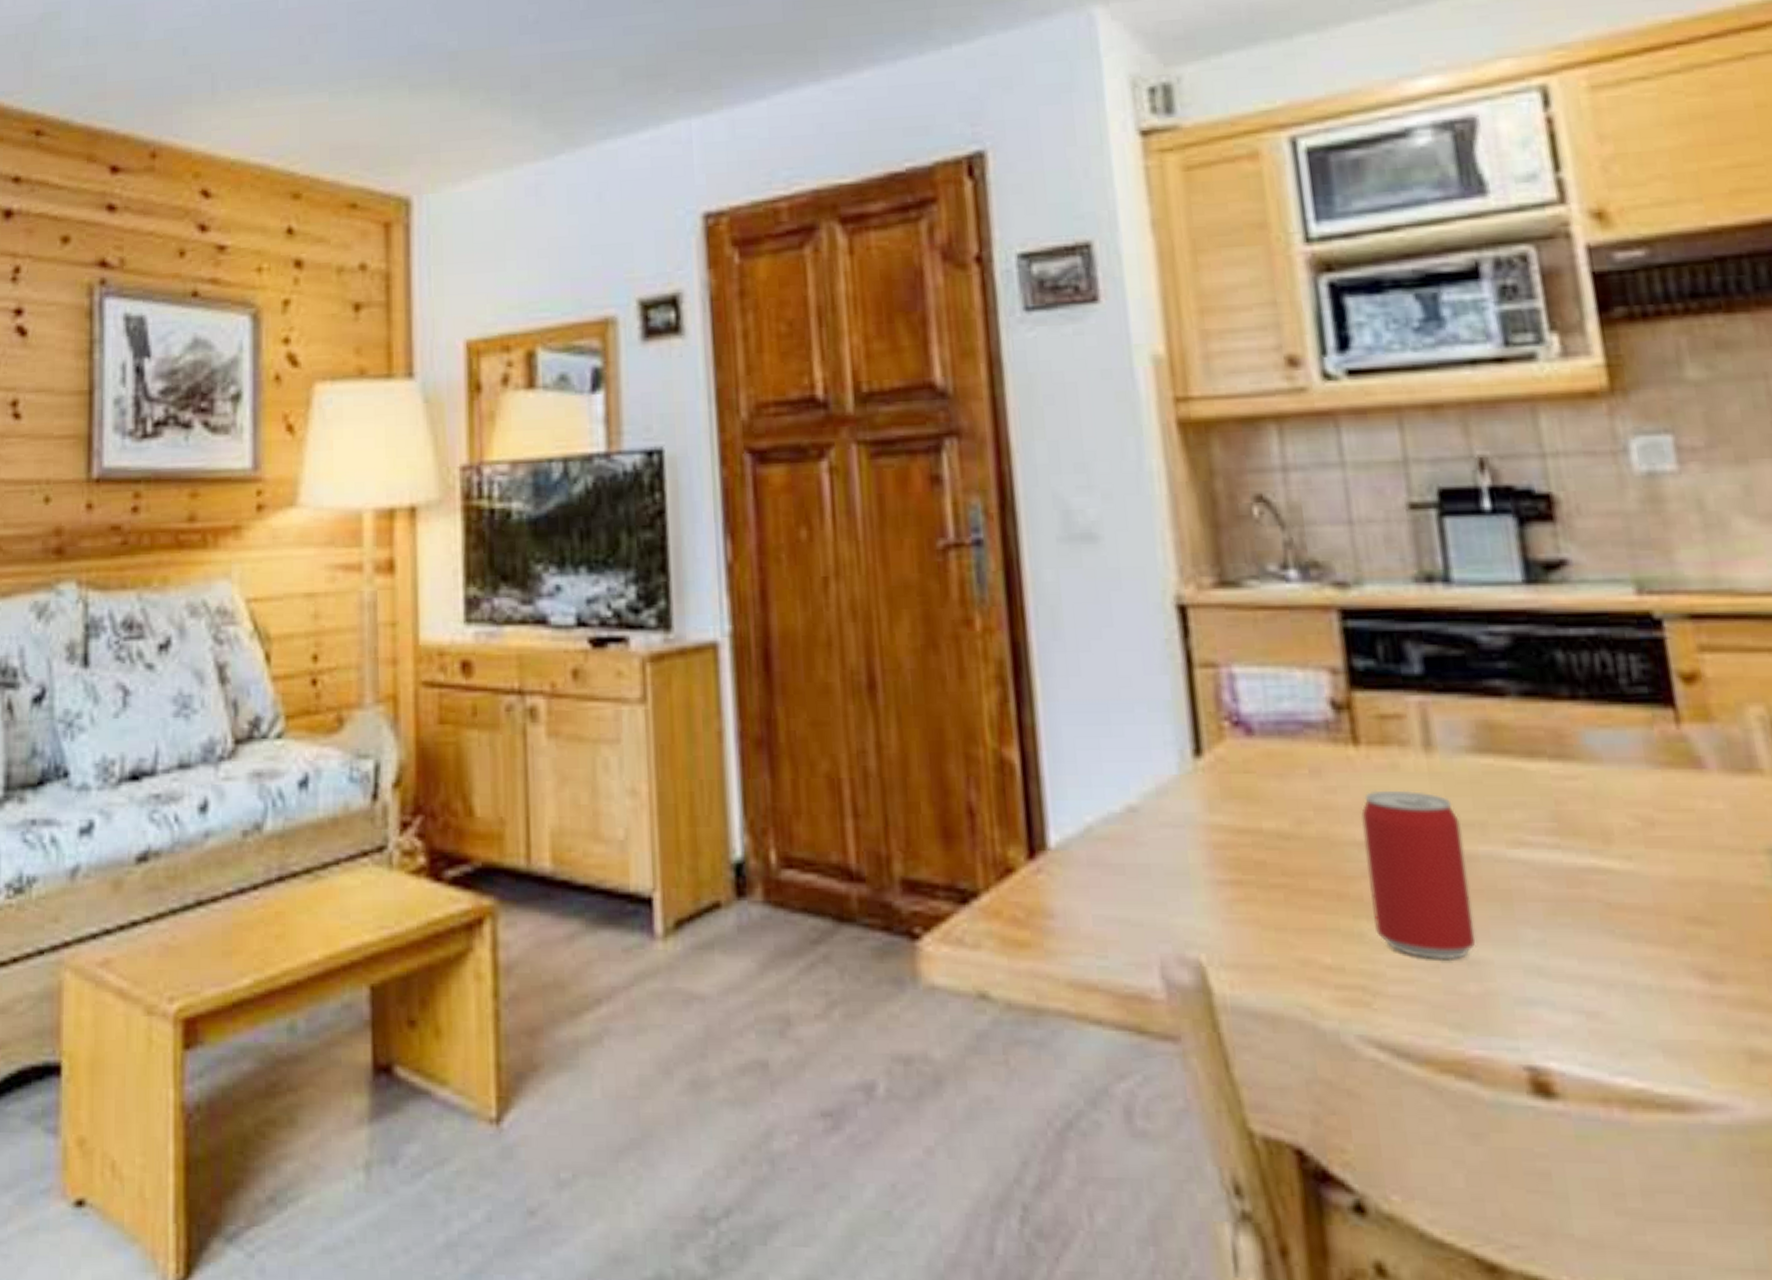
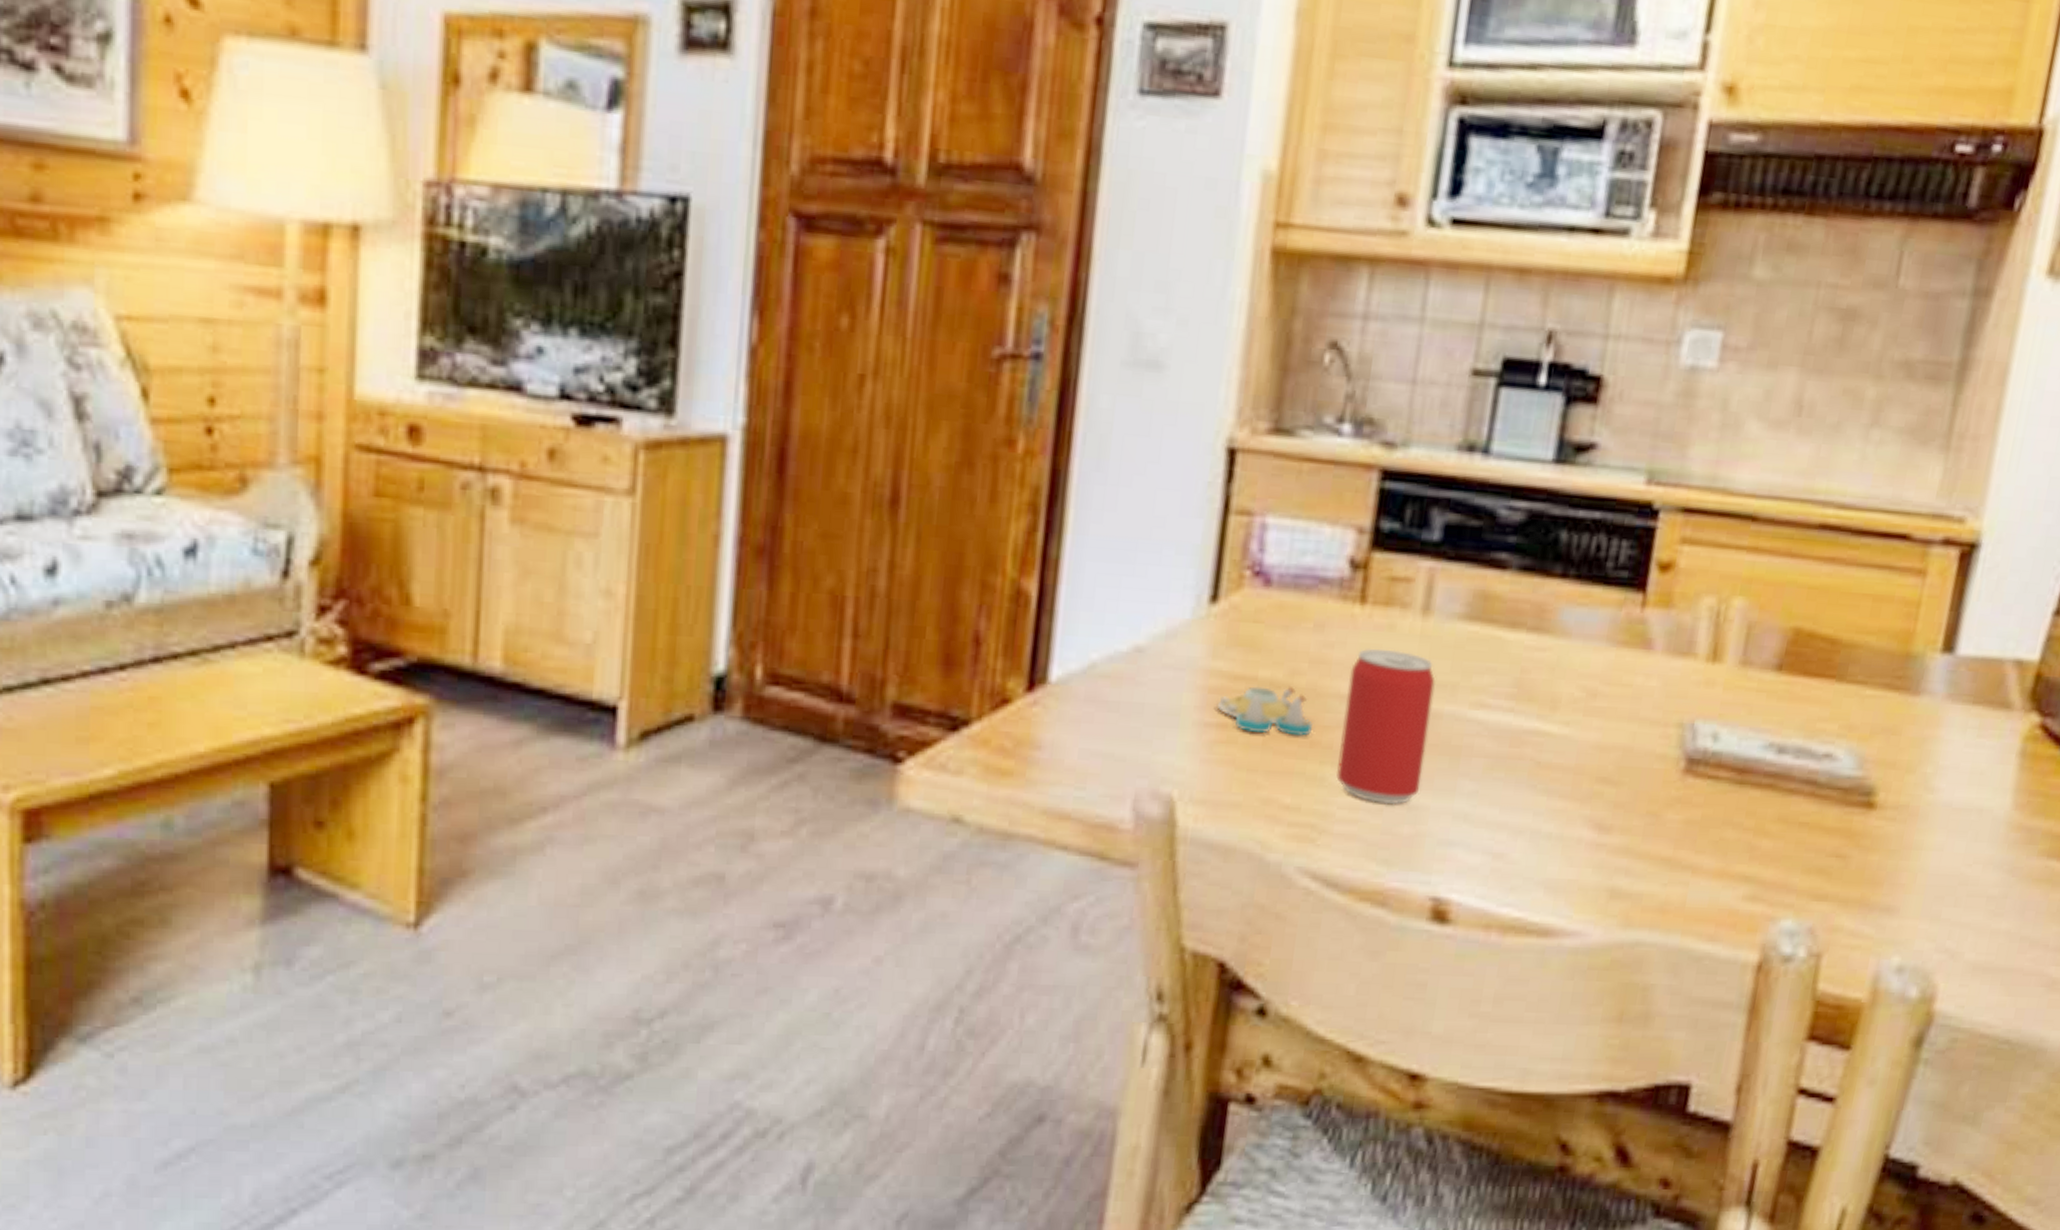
salt and pepper shaker set: none [1225,835,1335,889] -> present [1217,685,1312,736]

